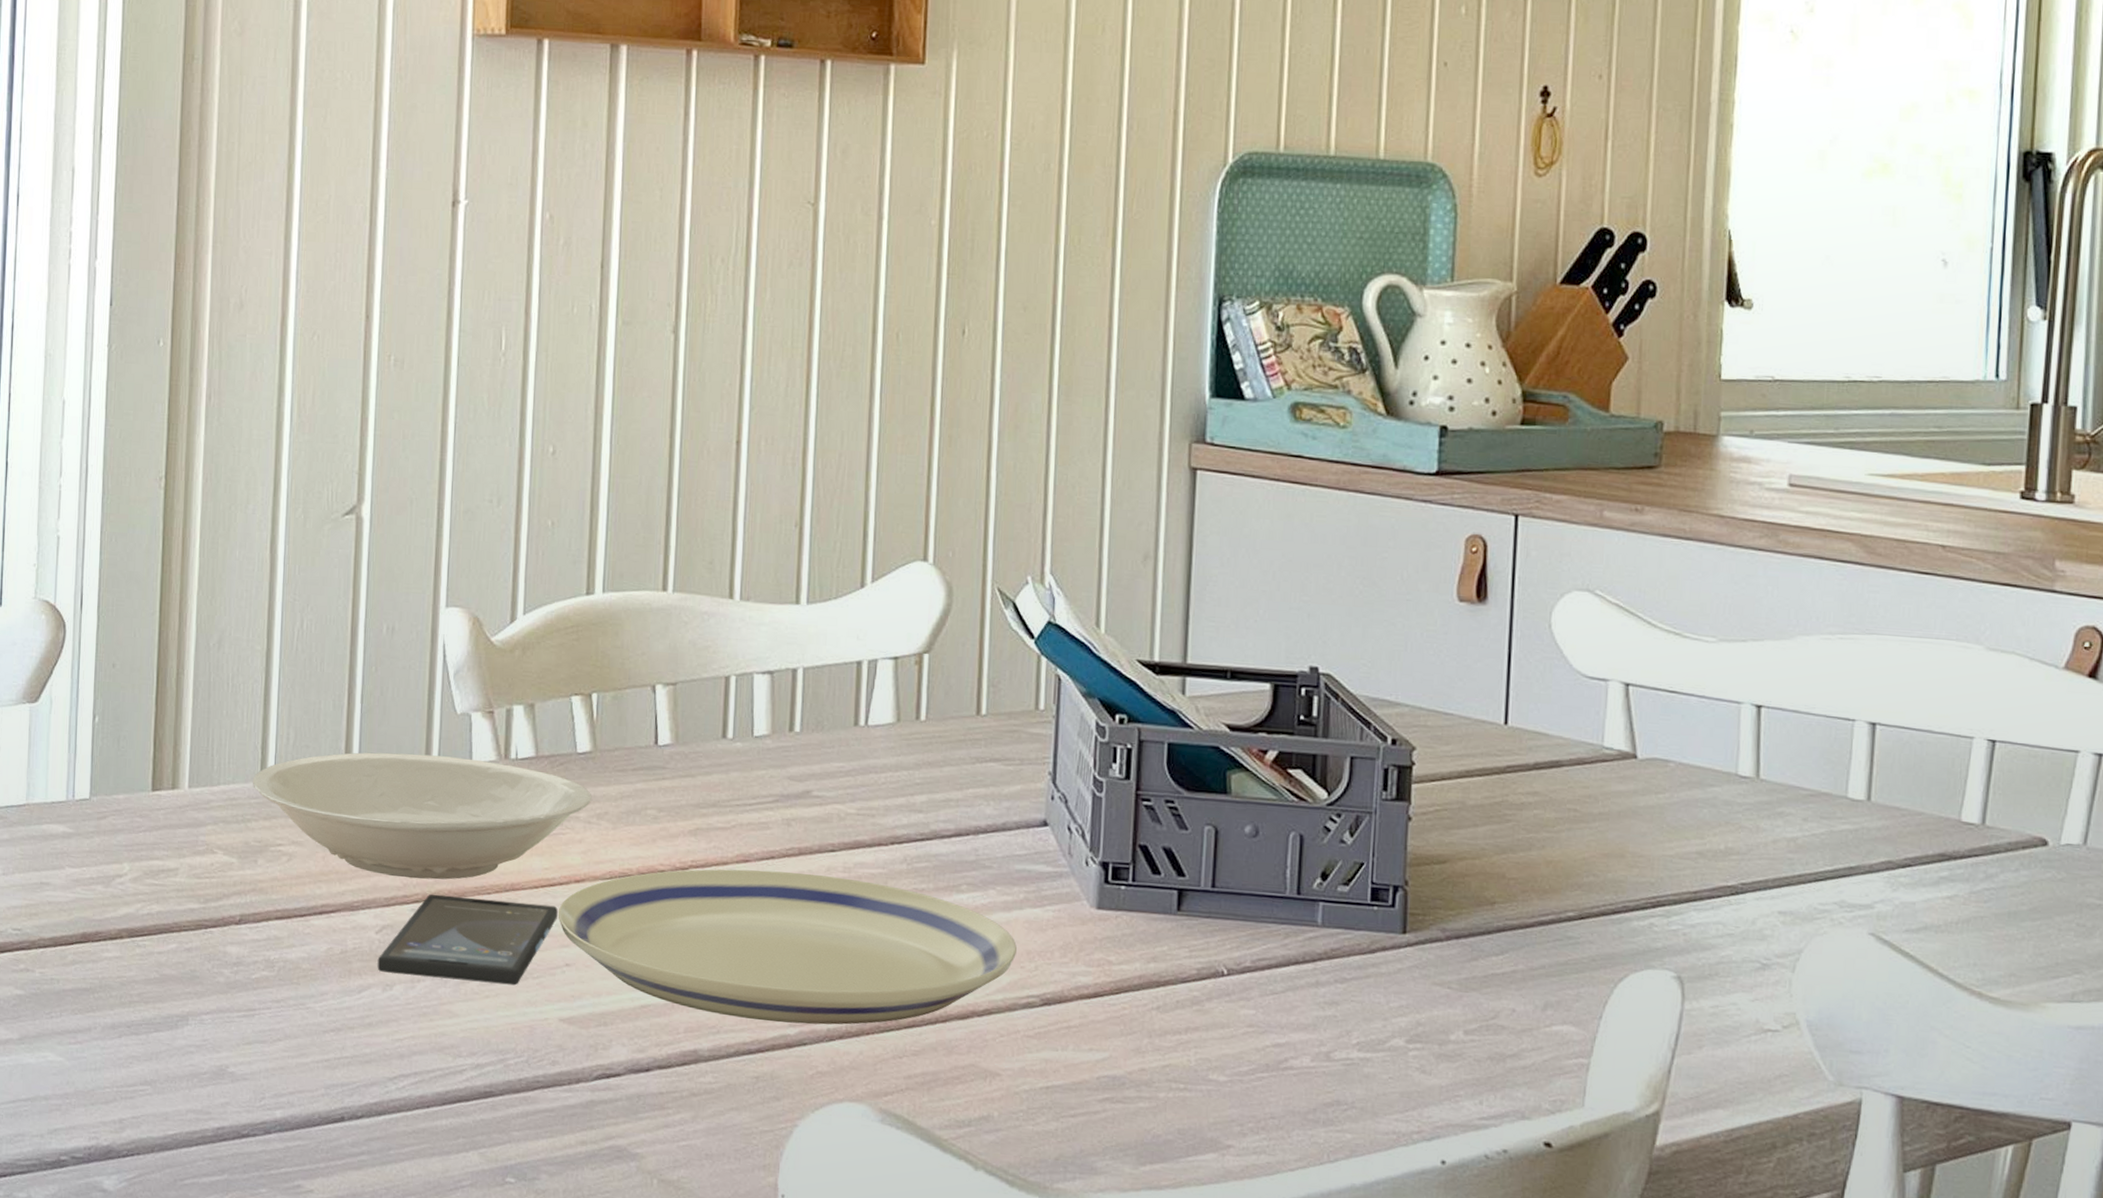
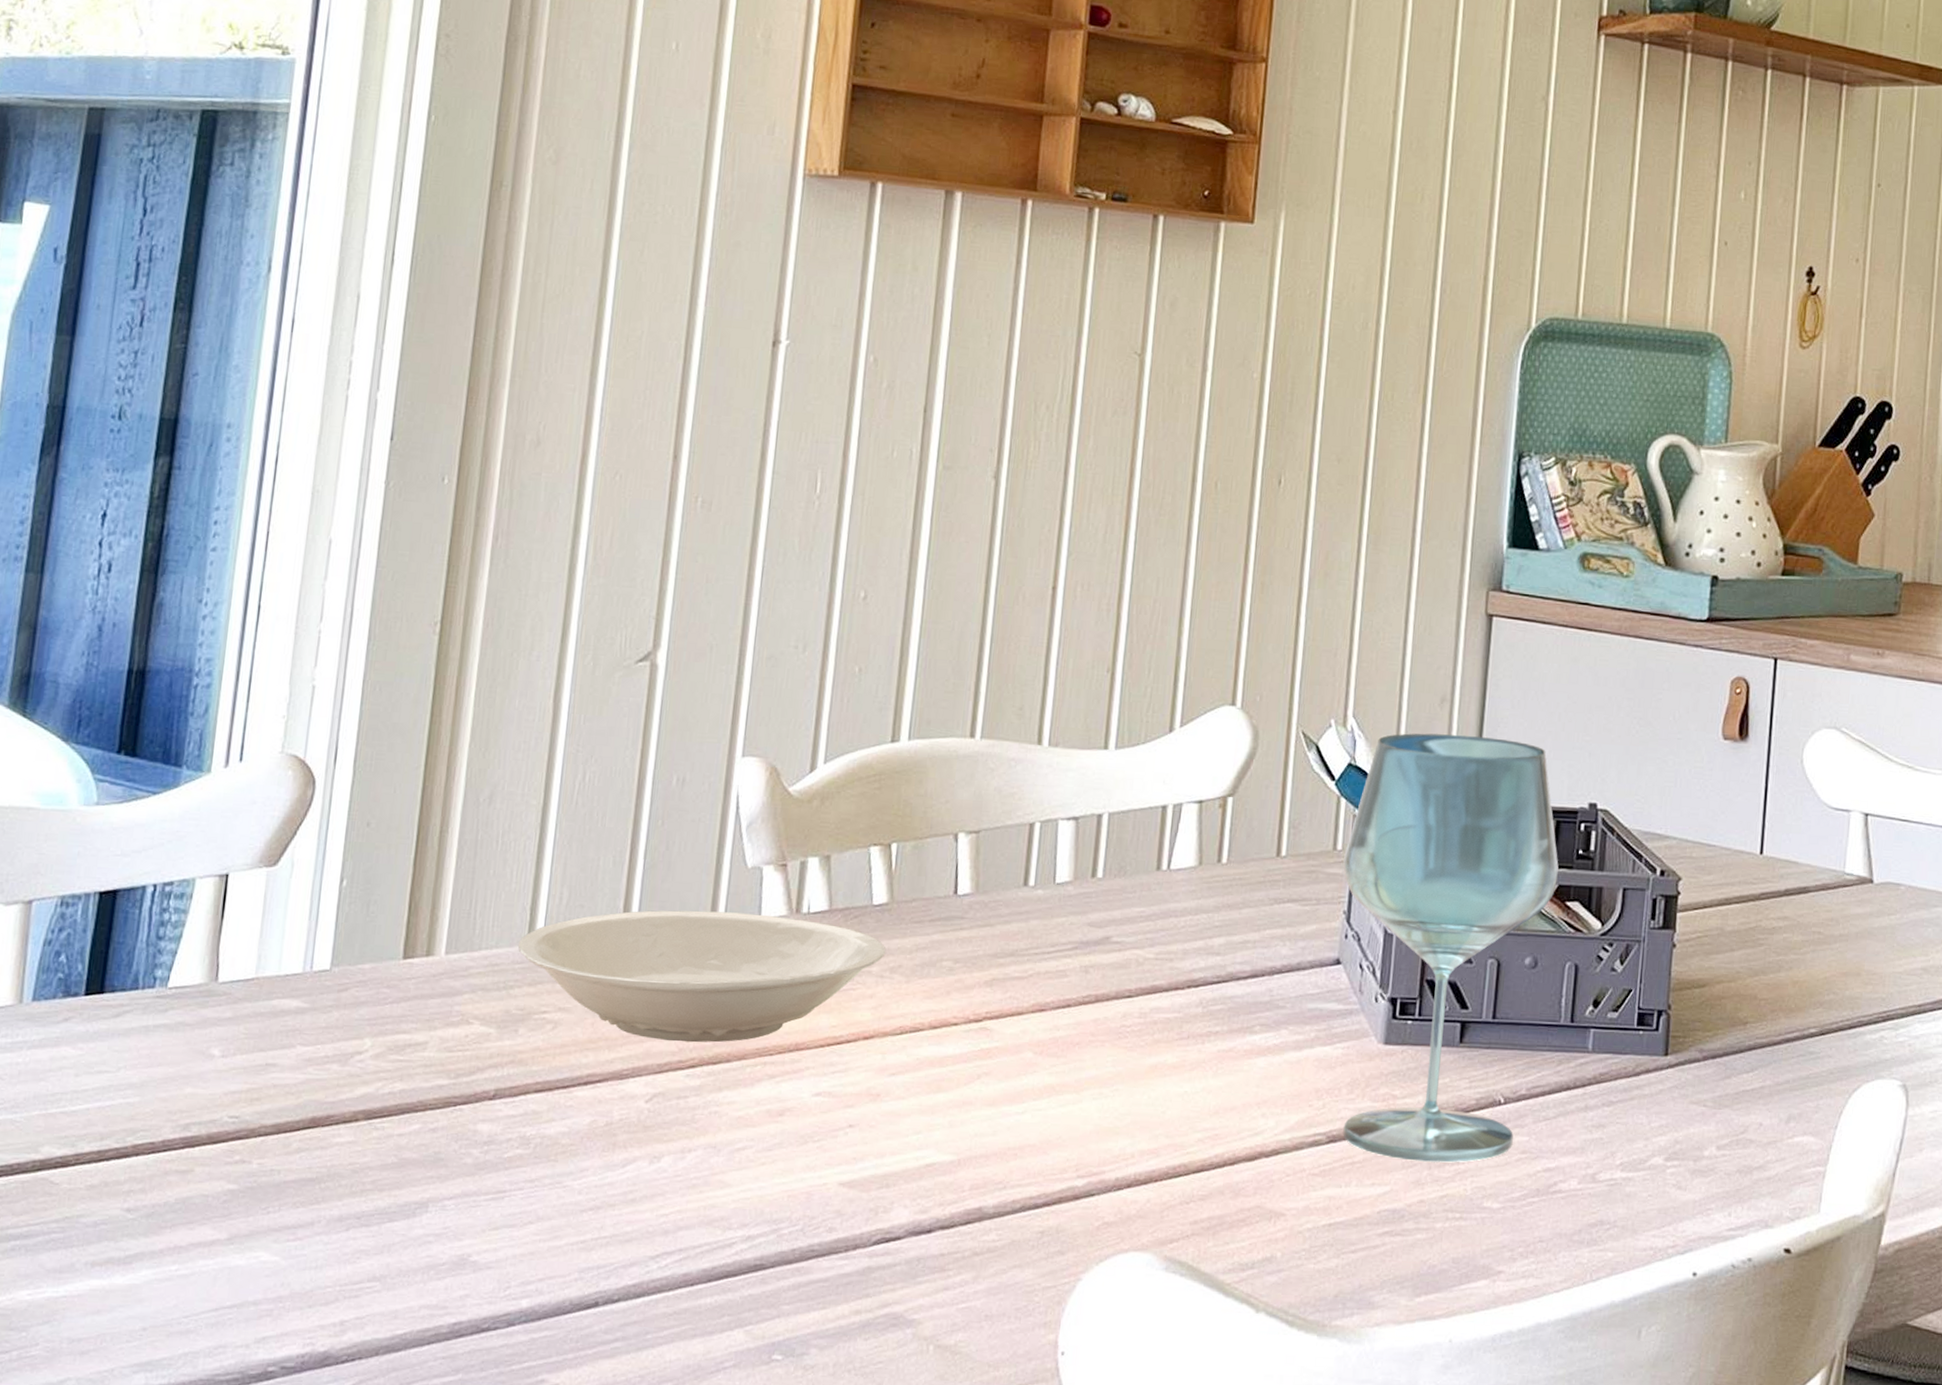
smartphone: present [377,894,558,986] -> none [644,1057,844,1151]
plate: present [557,869,1017,1025] -> none [843,1019,1306,1175]
wine glass: none [1046,591,1279,1033] -> present [1343,733,1559,1163]

